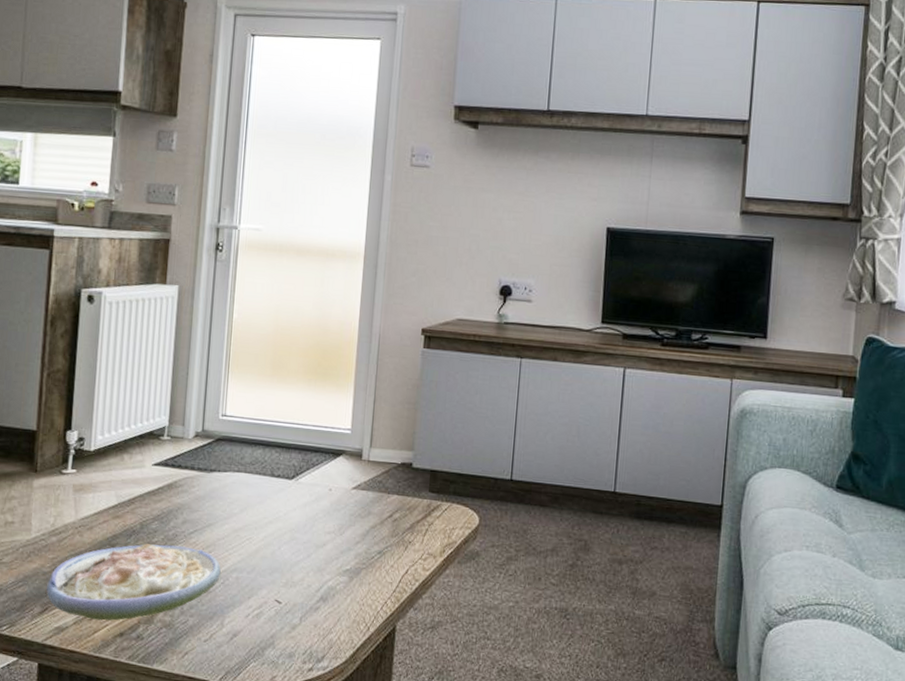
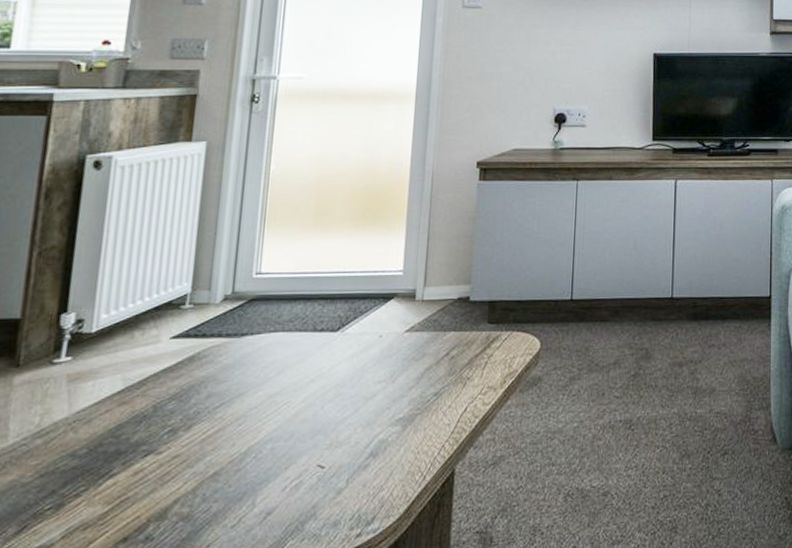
soup: present [46,543,221,621] -> none [26,423,253,529]

